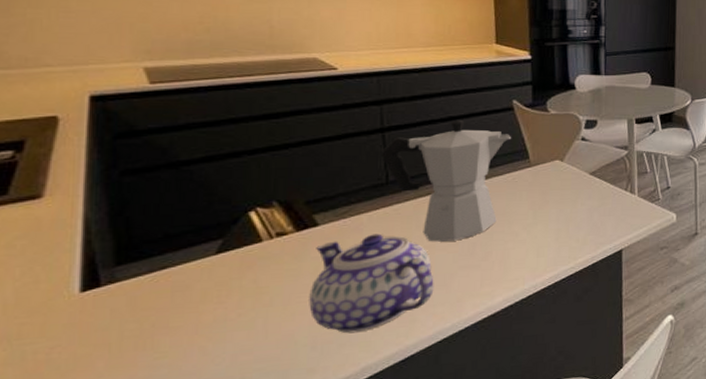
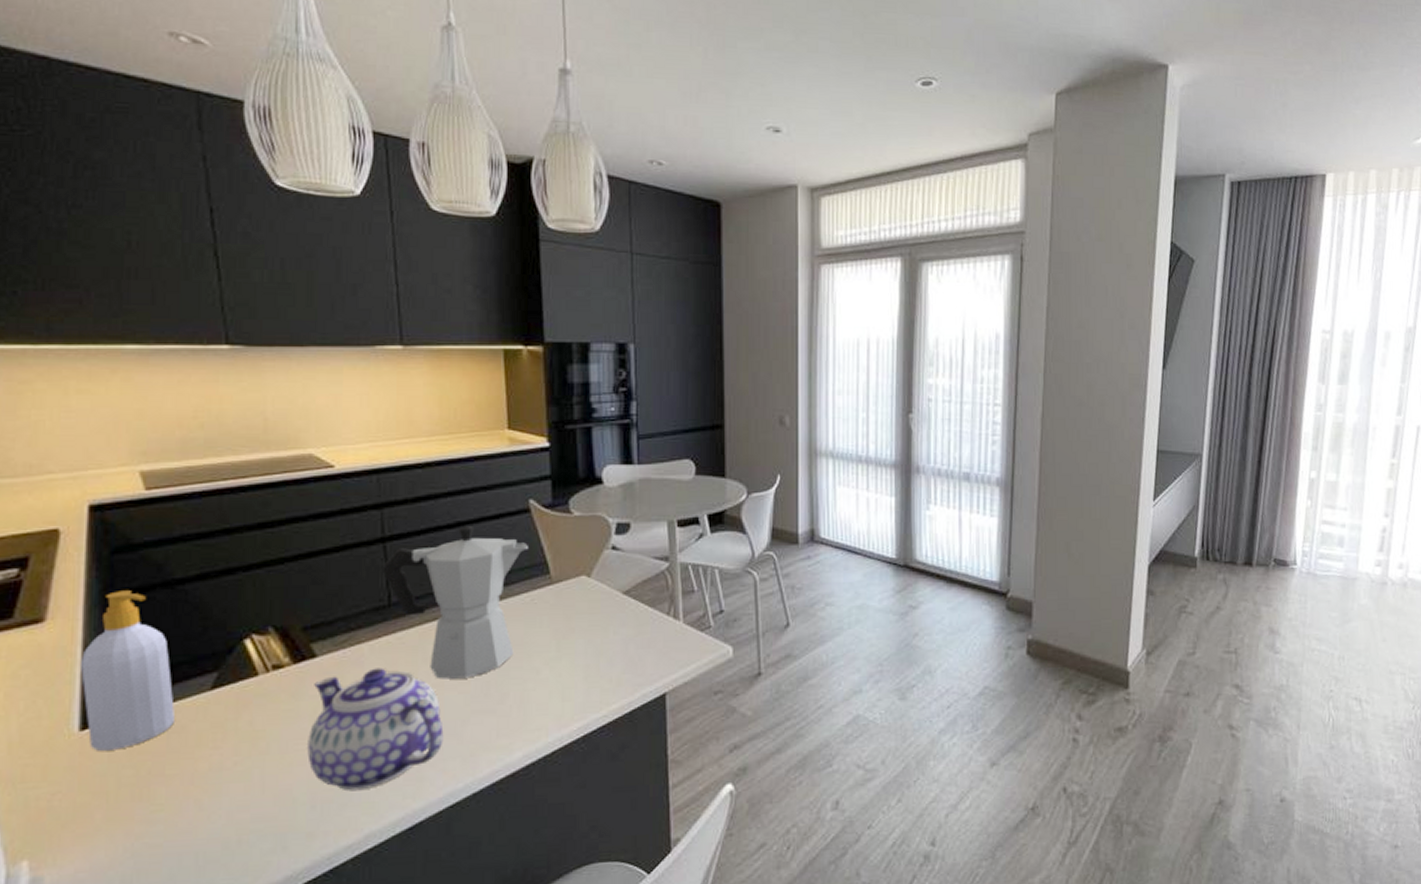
soap bottle: none [82,171,179,309] -> present [81,590,175,751]

